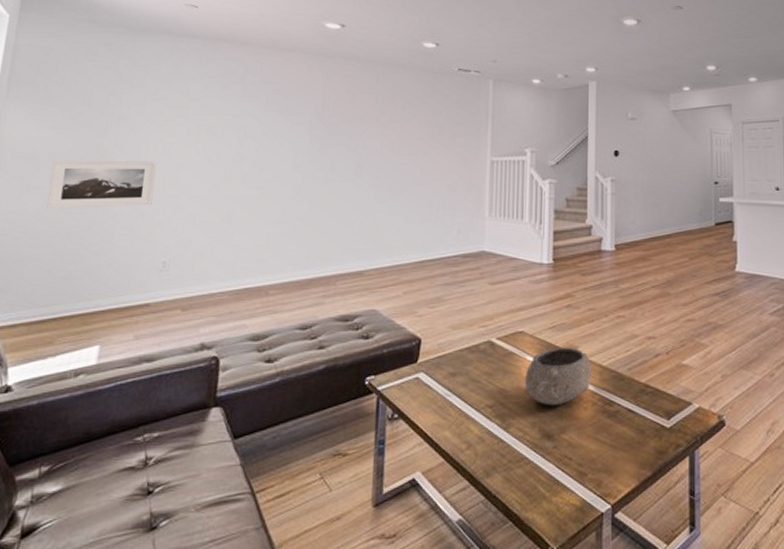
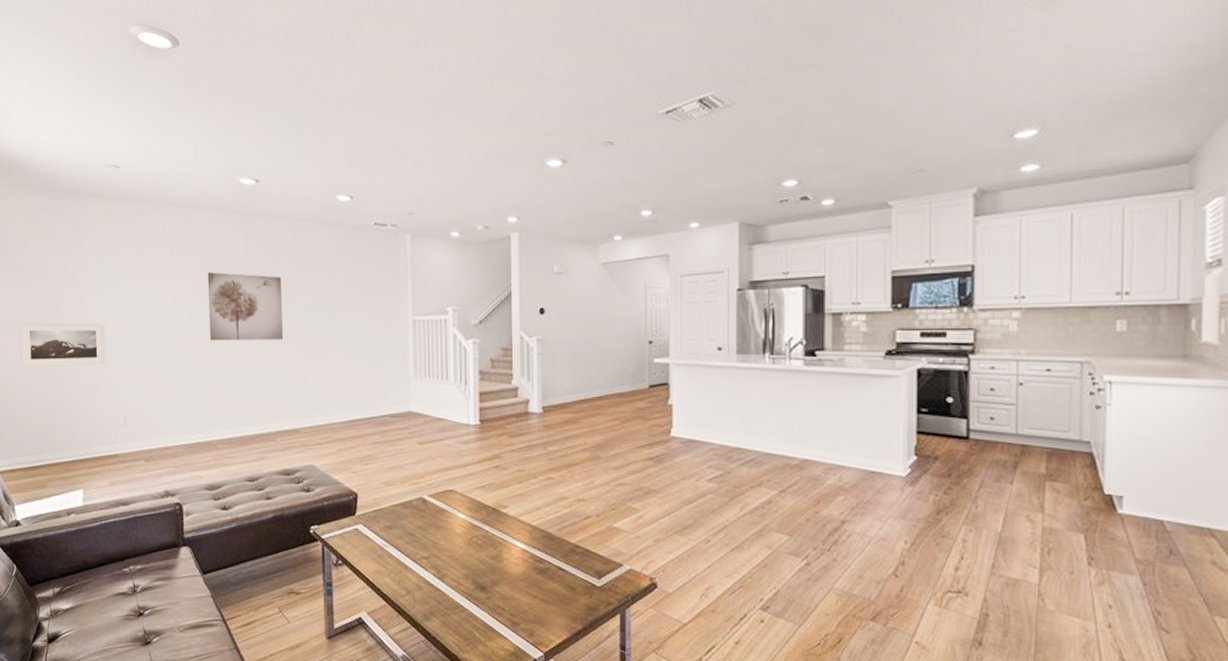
wall art: none [275,111,358,180] -> present [207,272,284,341]
bowl: present [524,347,592,406] -> none [456,506,522,561]

